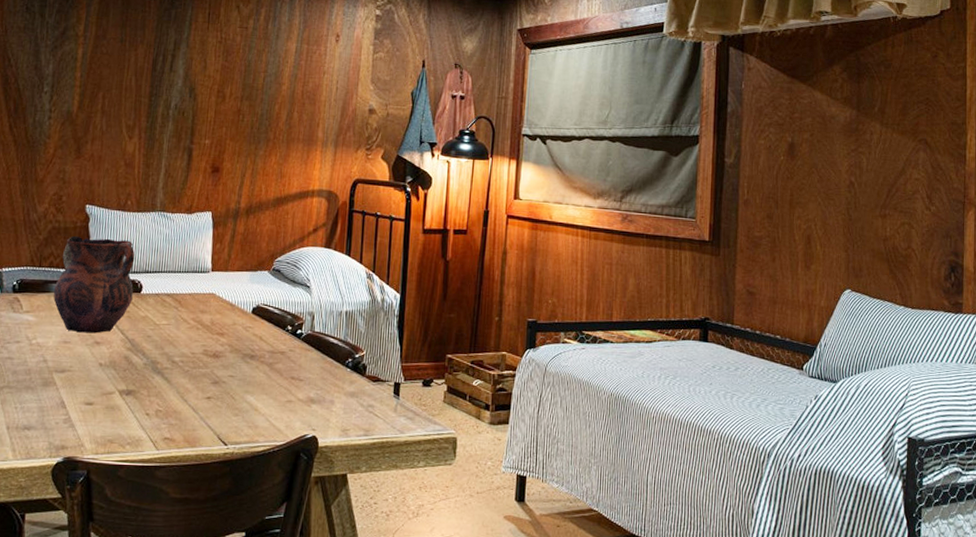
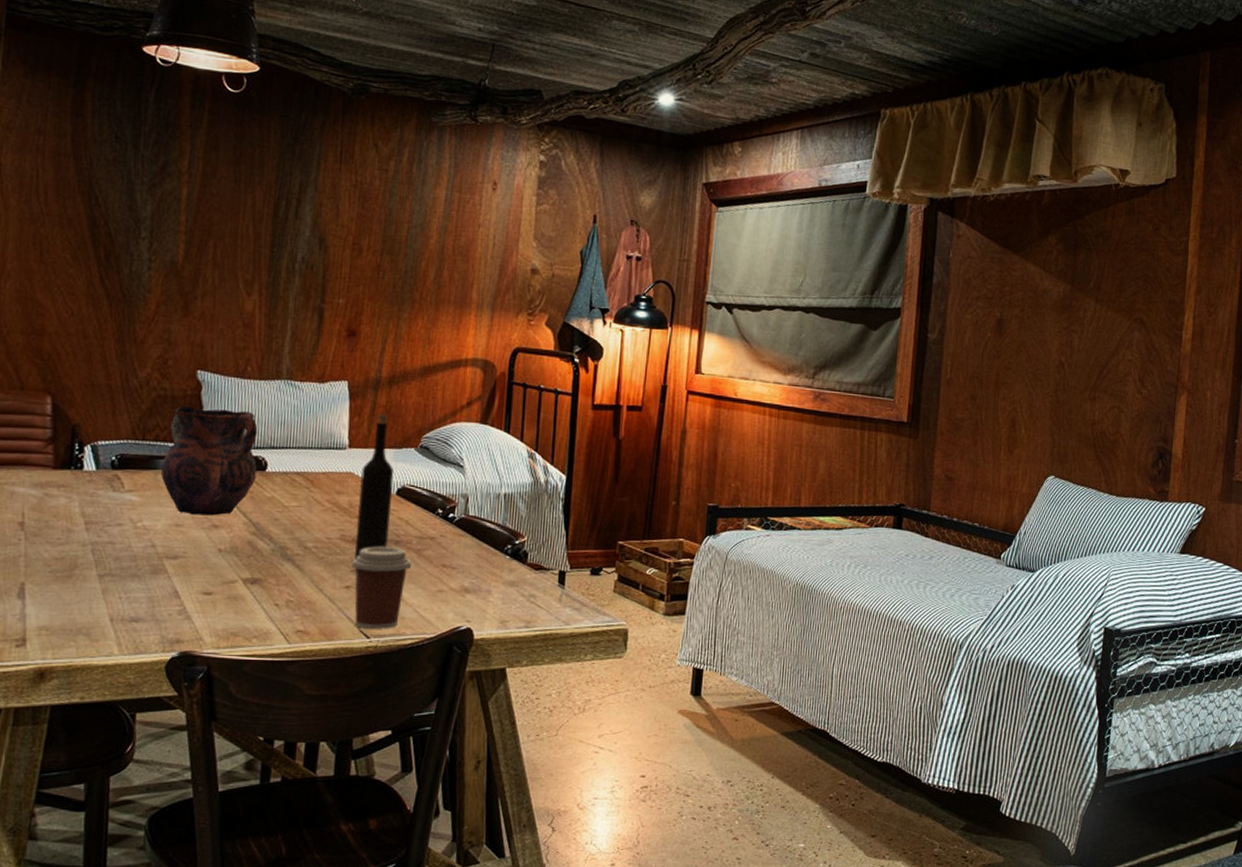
coffee cup: none [212,360,265,437] -> present [351,546,412,629]
wine bottle: none [215,241,250,373] -> present [355,414,393,560]

